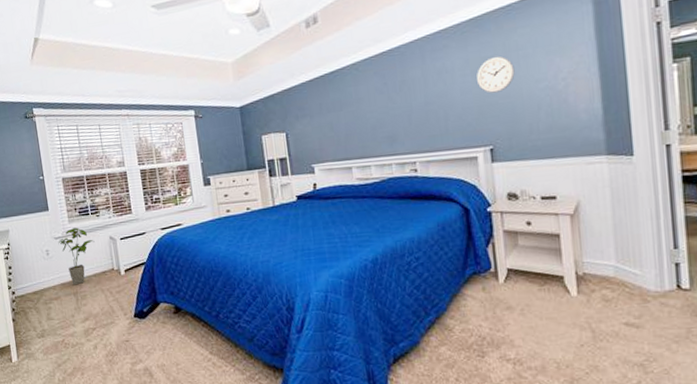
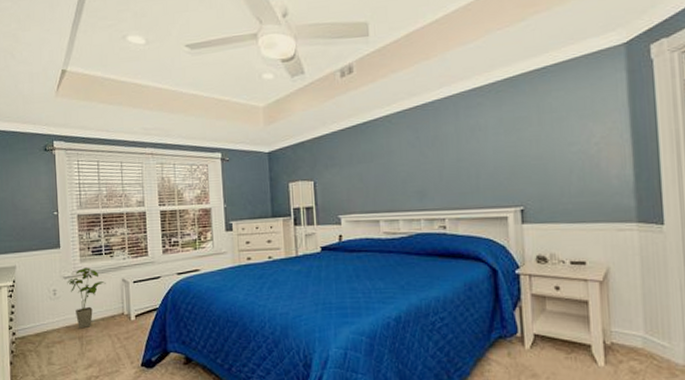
wall clock: present [477,56,515,93] -> none [510,117,548,154]

